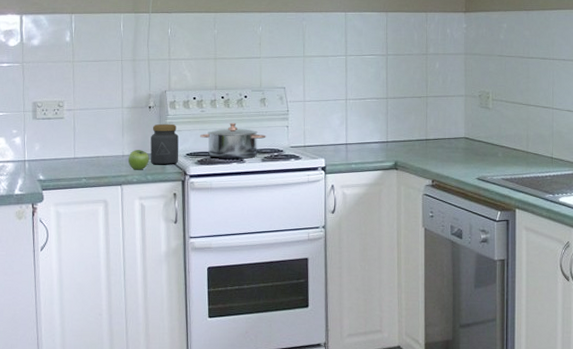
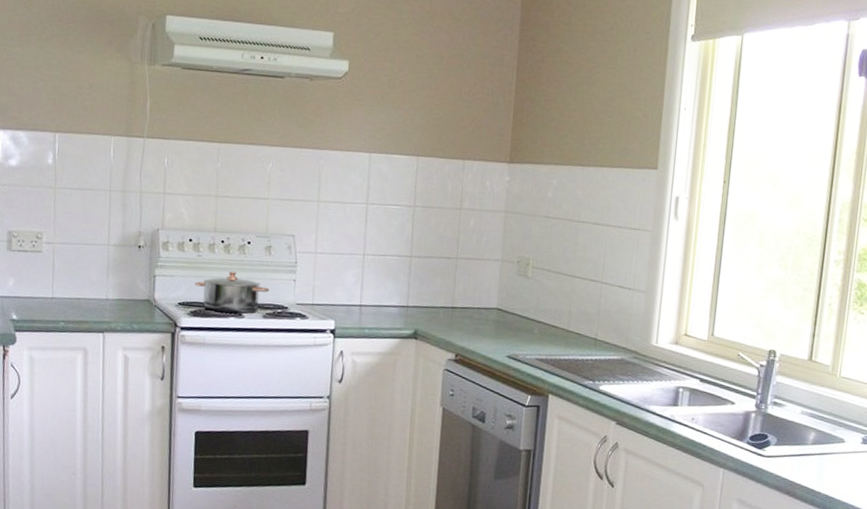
fruit: present [127,150,149,170] -> none [112,294,136,318]
jar: present [150,123,179,165] -> none [137,266,170,314]

